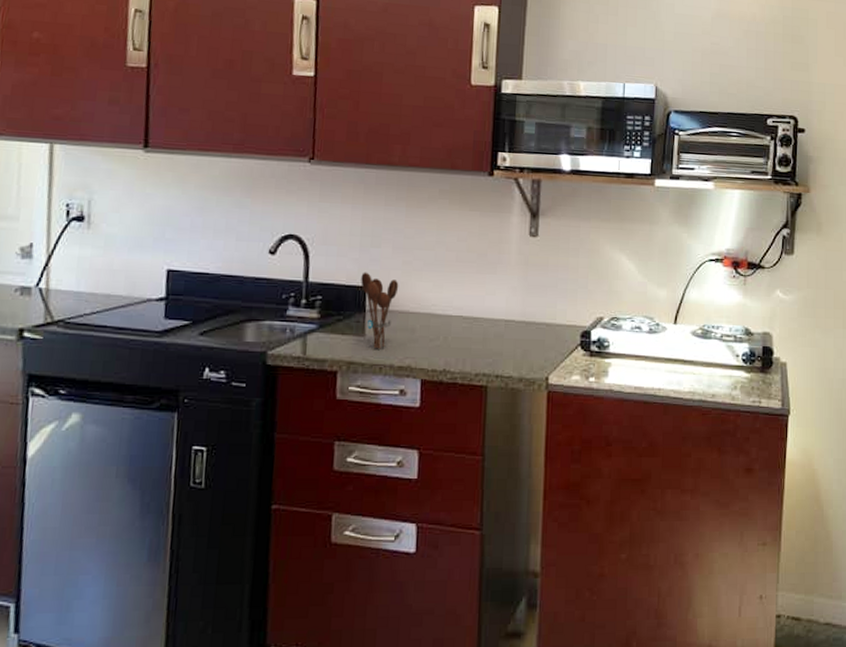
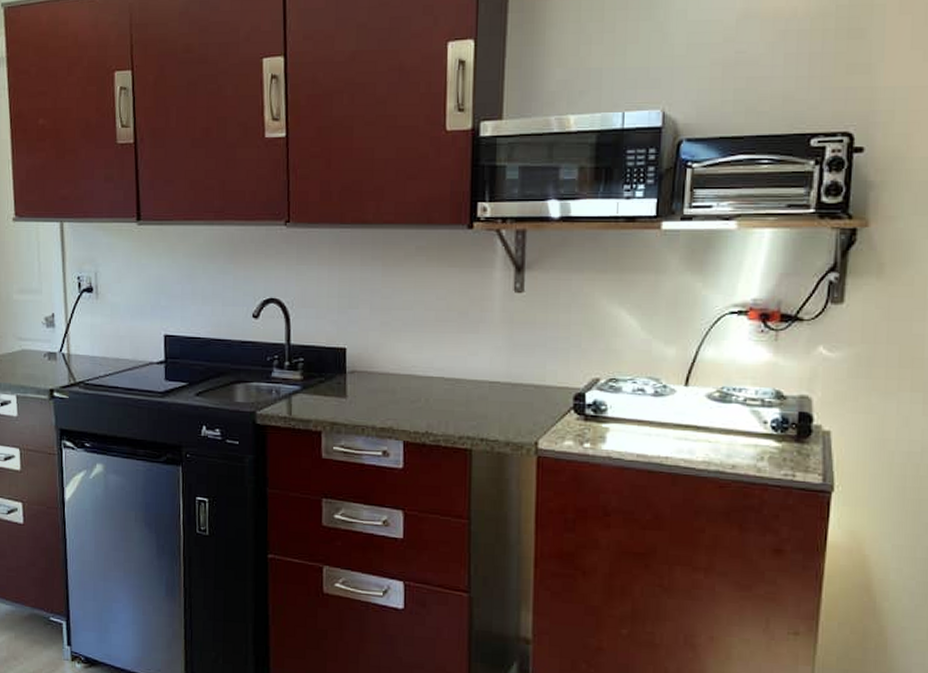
utensil holder: present [361,272,399,349] -> none [340,333,378,411]

